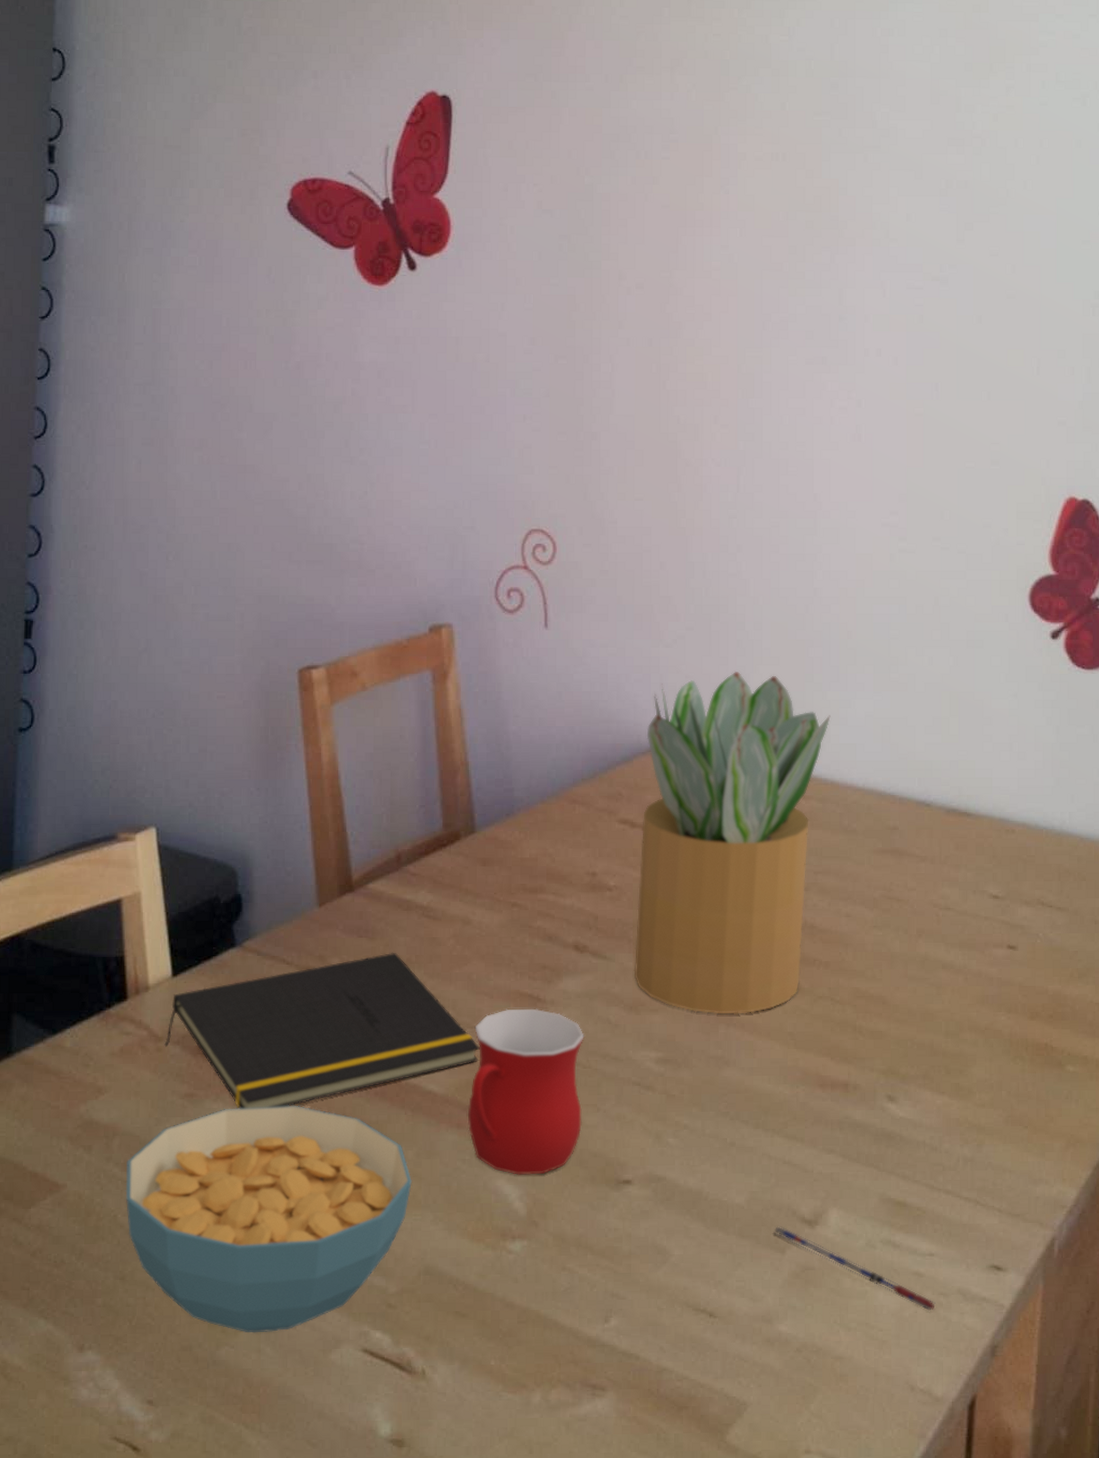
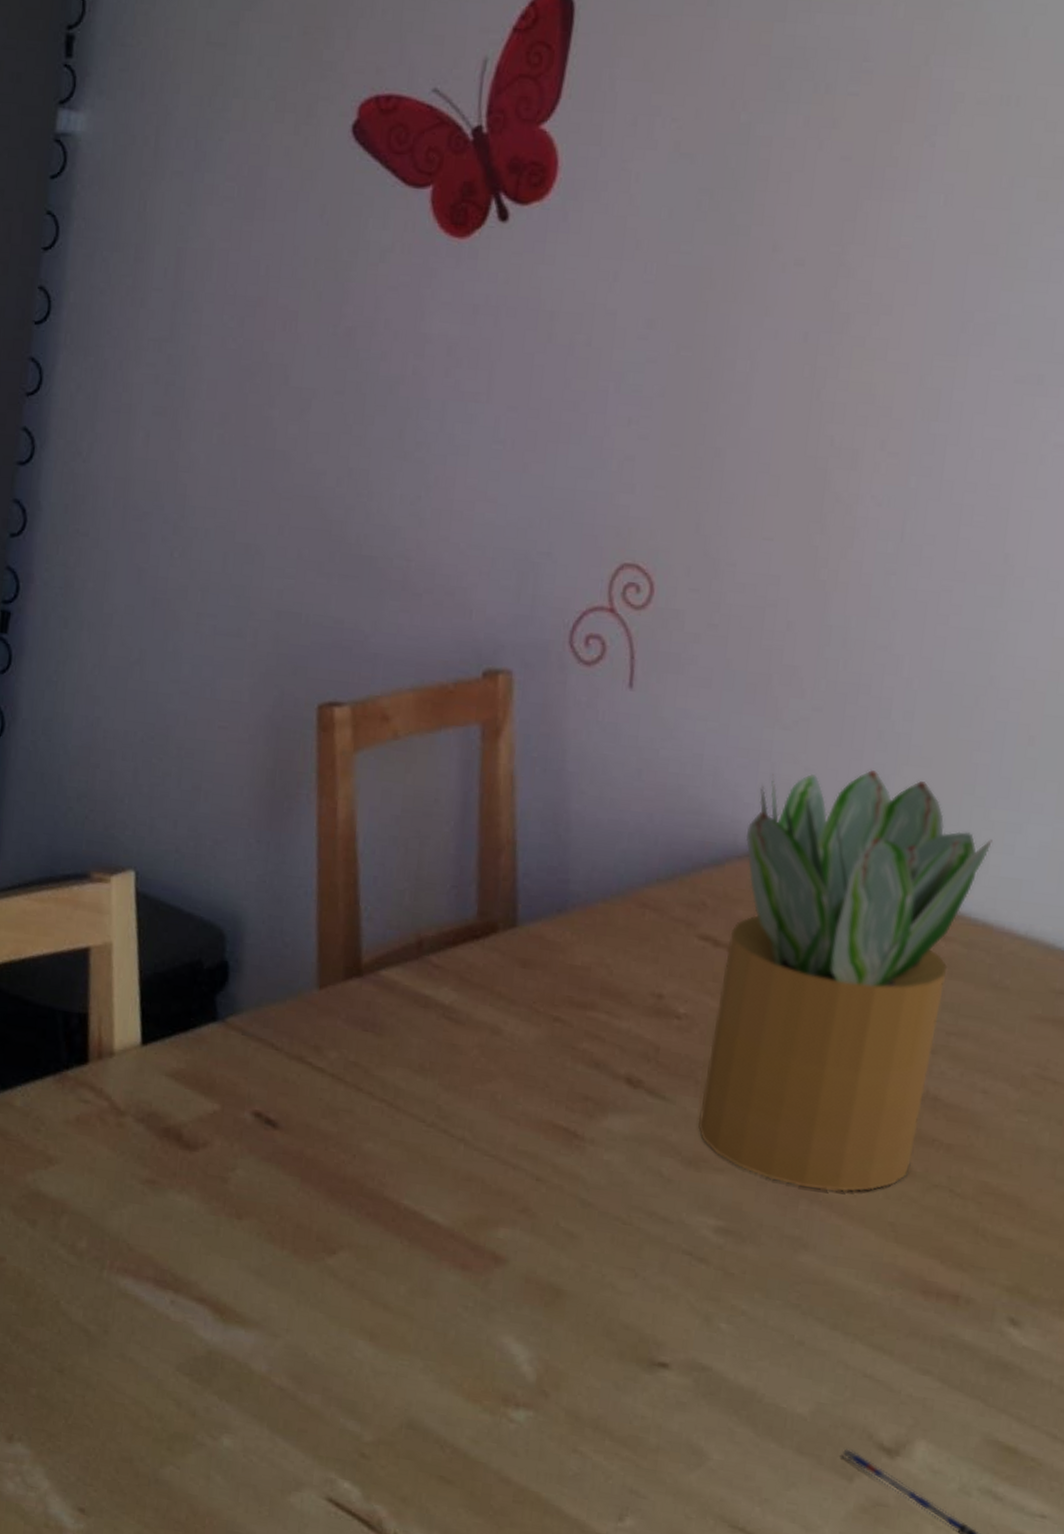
cereal bowl: present [125,1105,412,1333] -> none [70,1203,402,1461]
notepad: present [164,952,480,1109] -> none [126,1053,498,1213]
mug: present [467,1008,584,1175] -> none [474,1140,628,1339]

